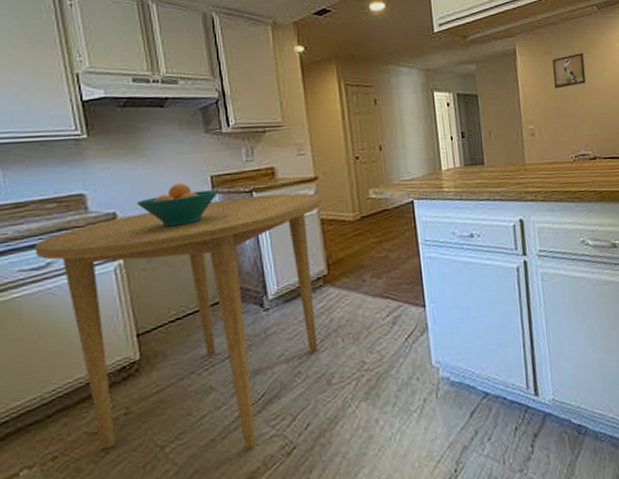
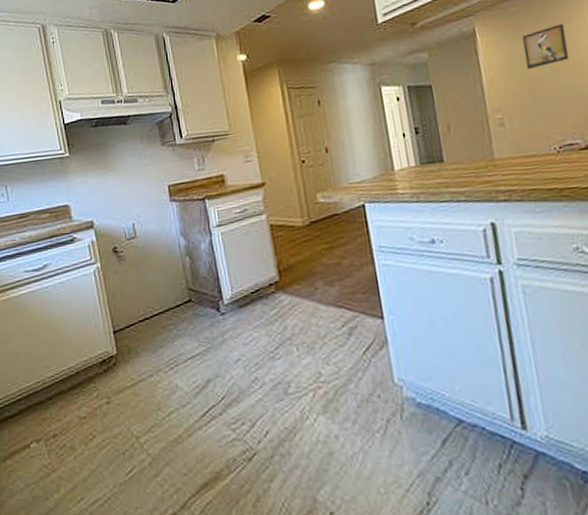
dining table: present [35,192,322,450] -> none [35,198,273,450]
fruit bowl: present [136,183,218,227] -> none [109,193,175,234]

